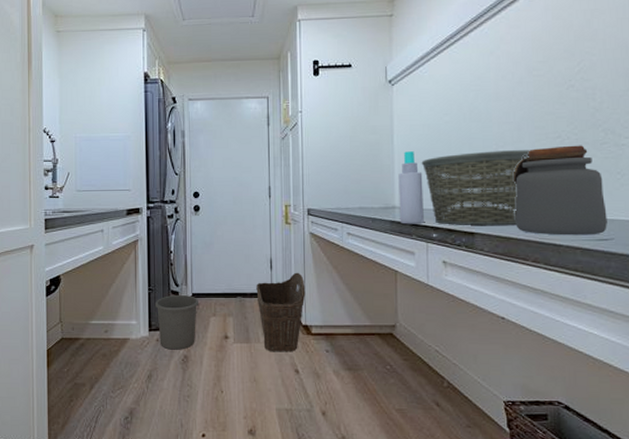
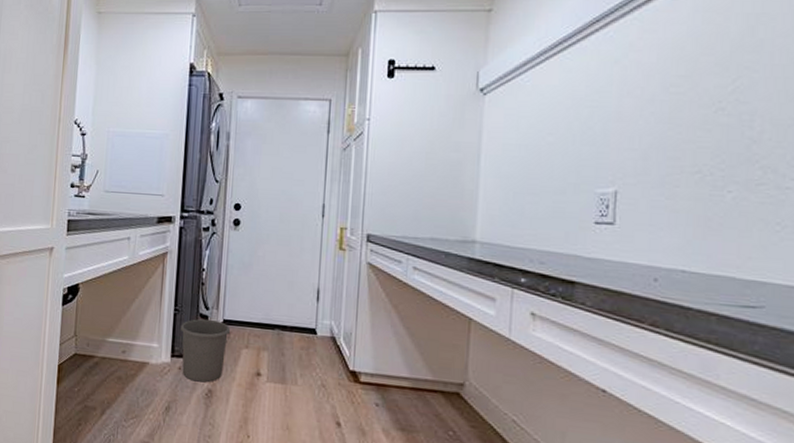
wicker basket: present [256,272,306,352] -> none [298,307,357,401]
spray bottle: present [398,151,424,225] -> none [480,175,514,265]
basket: present [421,150,530,225] -> none [513,182,658,277]
jar: present [513,145,607,236] -> none [630,183,757,300]

